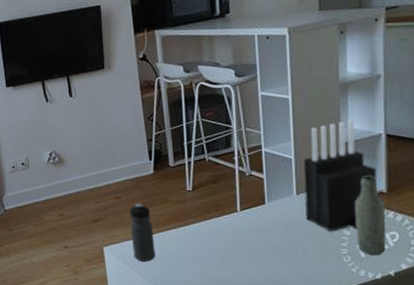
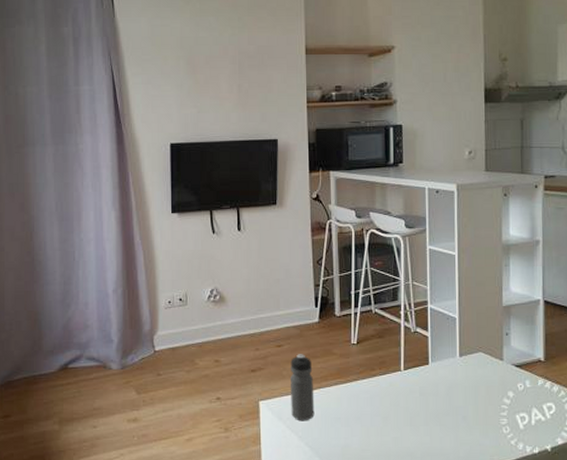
knife block: present [303,119,377,231] -> none [467,282,536,398]
bottle: present [355,175,386,256] -> none [514,342,543,428]

